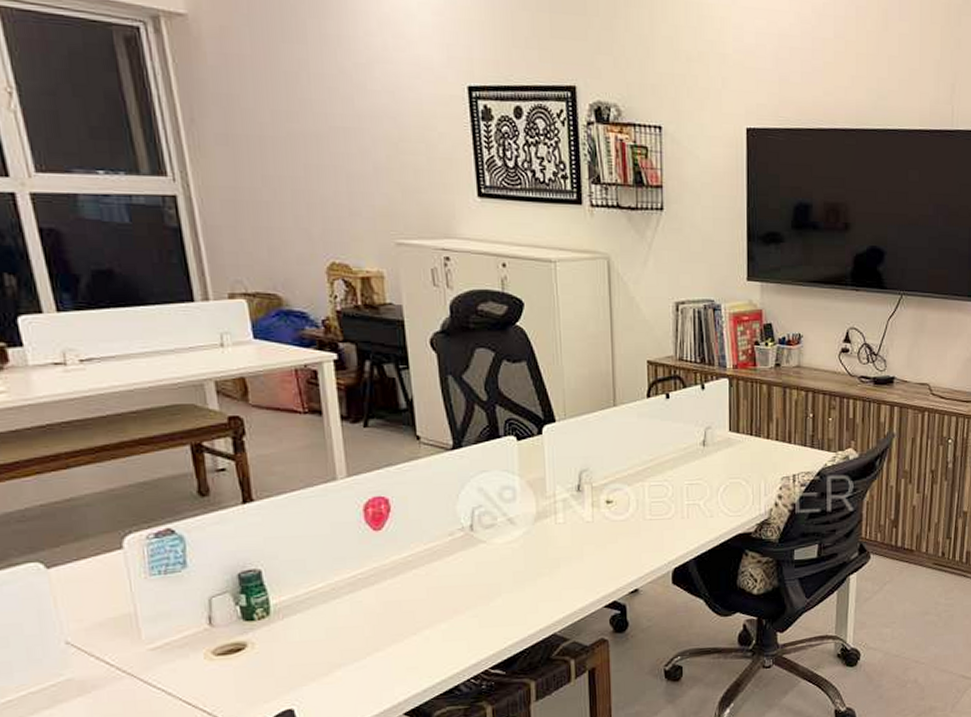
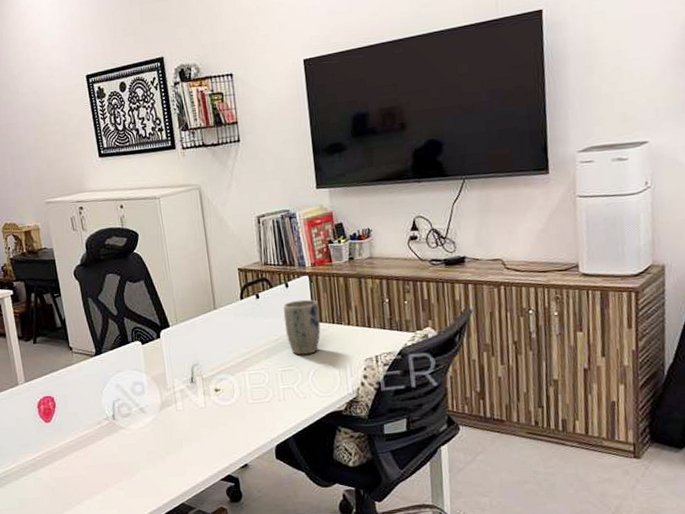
plant pot: none [696,405,738,468] -> present [283,299,321,355]

